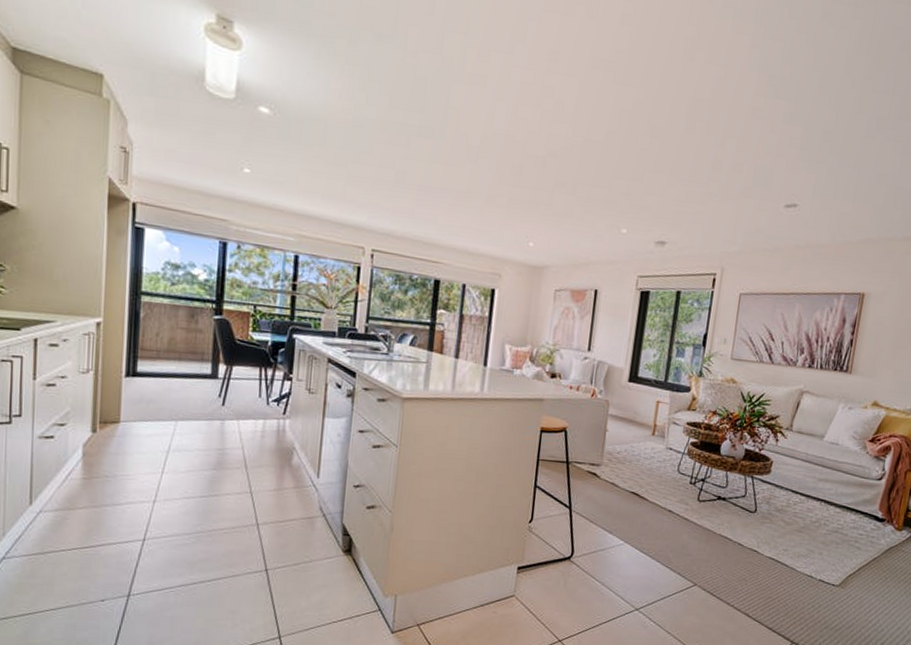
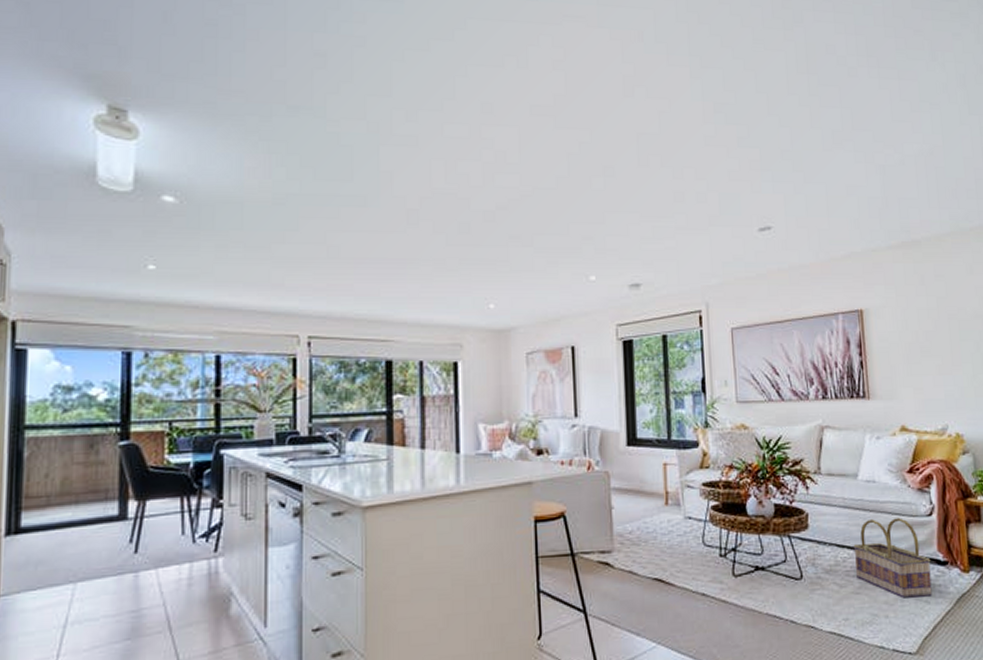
basket: none [803,474,871,545] -> present [853,518,932,599]

